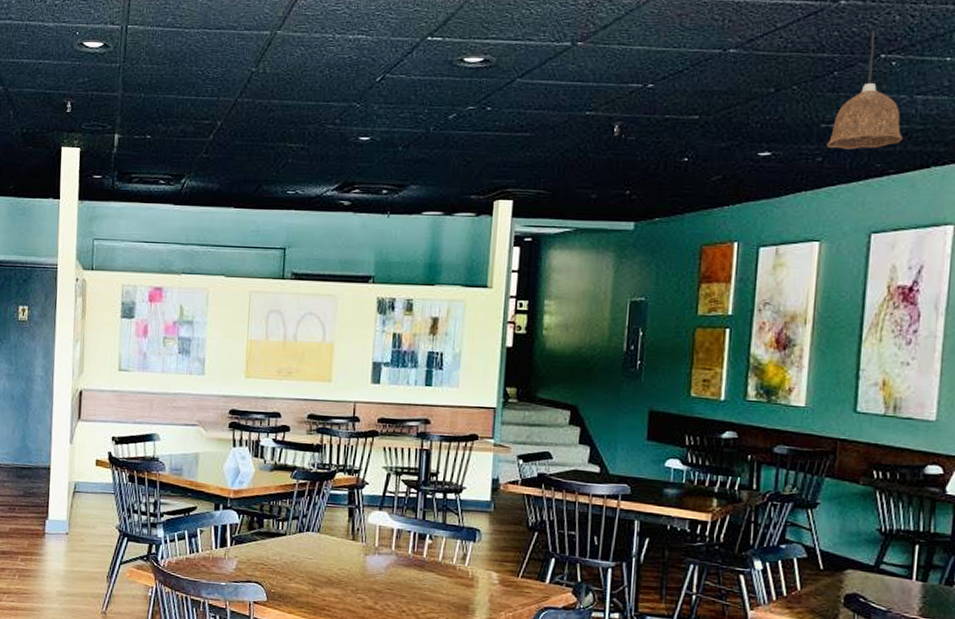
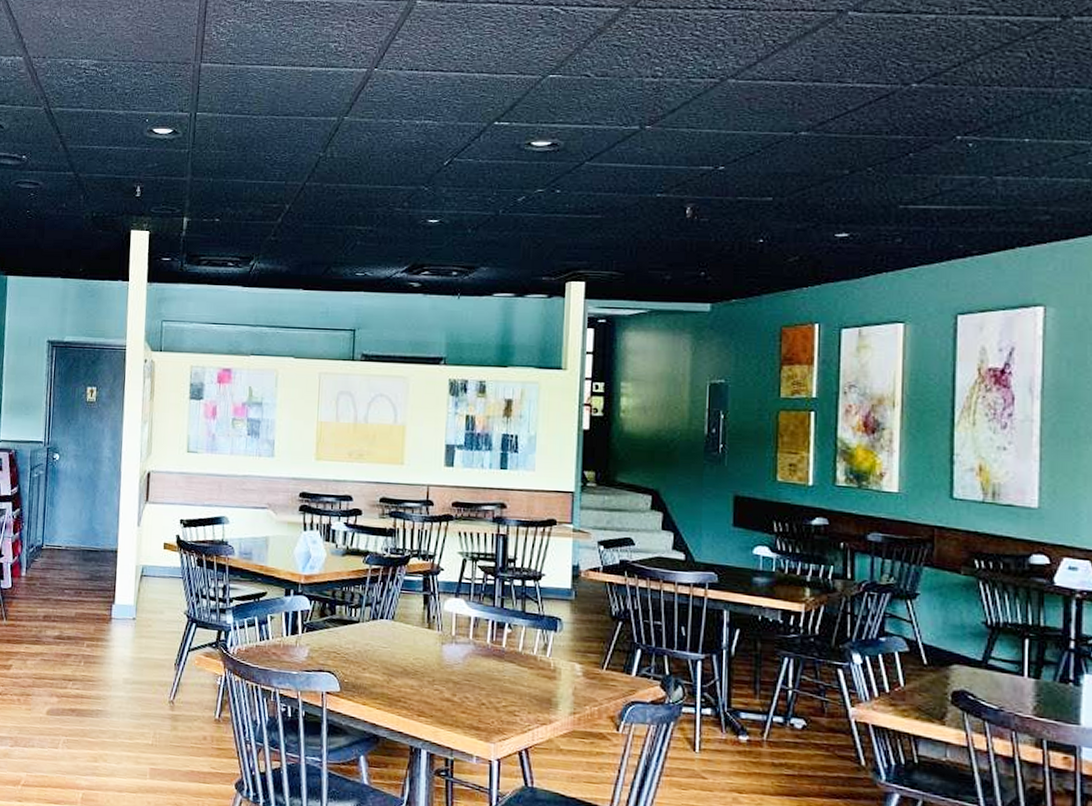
pendant lamp: present [827,30,904,150] -> none [906,112,986,230]

